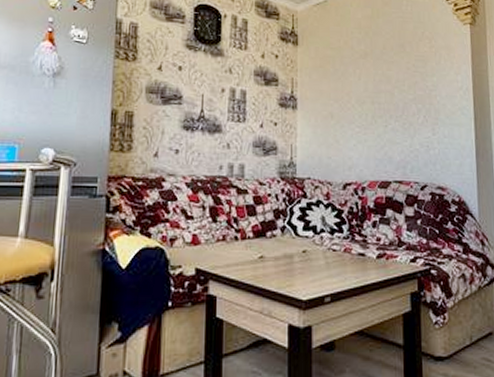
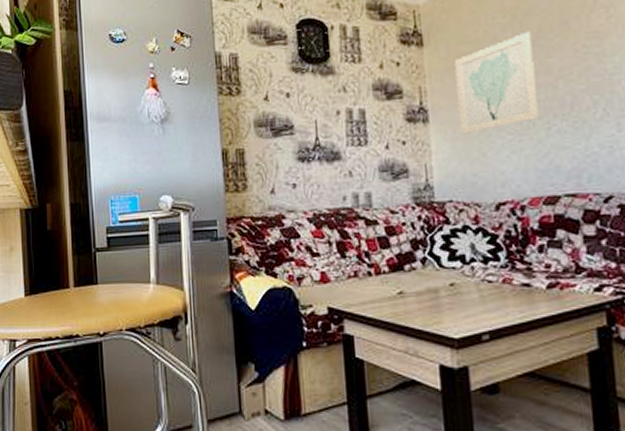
wall art: none [321,47,380,123] -> present [454,31,539,135]

